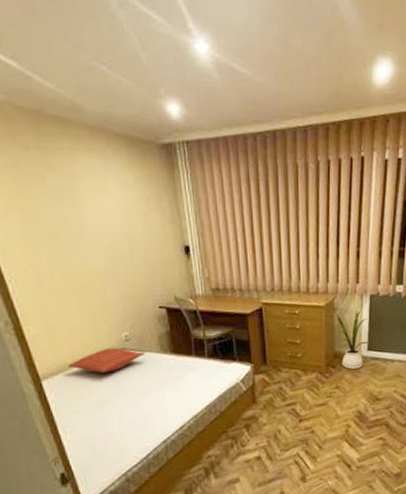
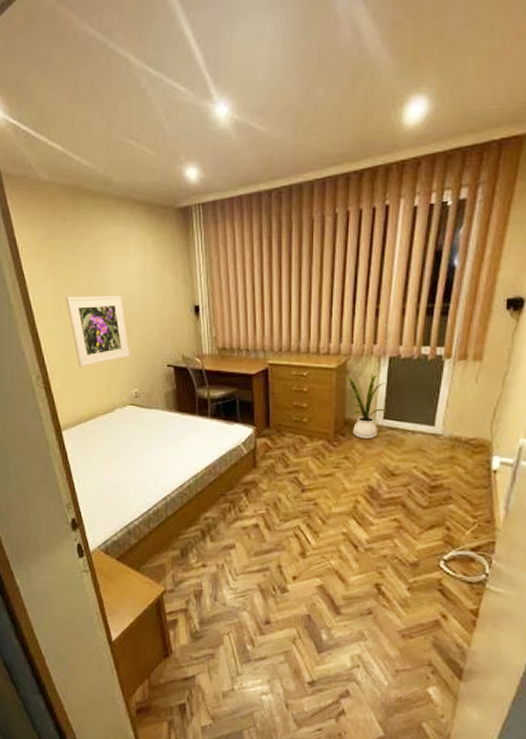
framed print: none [35,233,116,311] -> present [66,295,129,367]
pillow: present [67,347,146,373] -> none [84,403,153,427]

